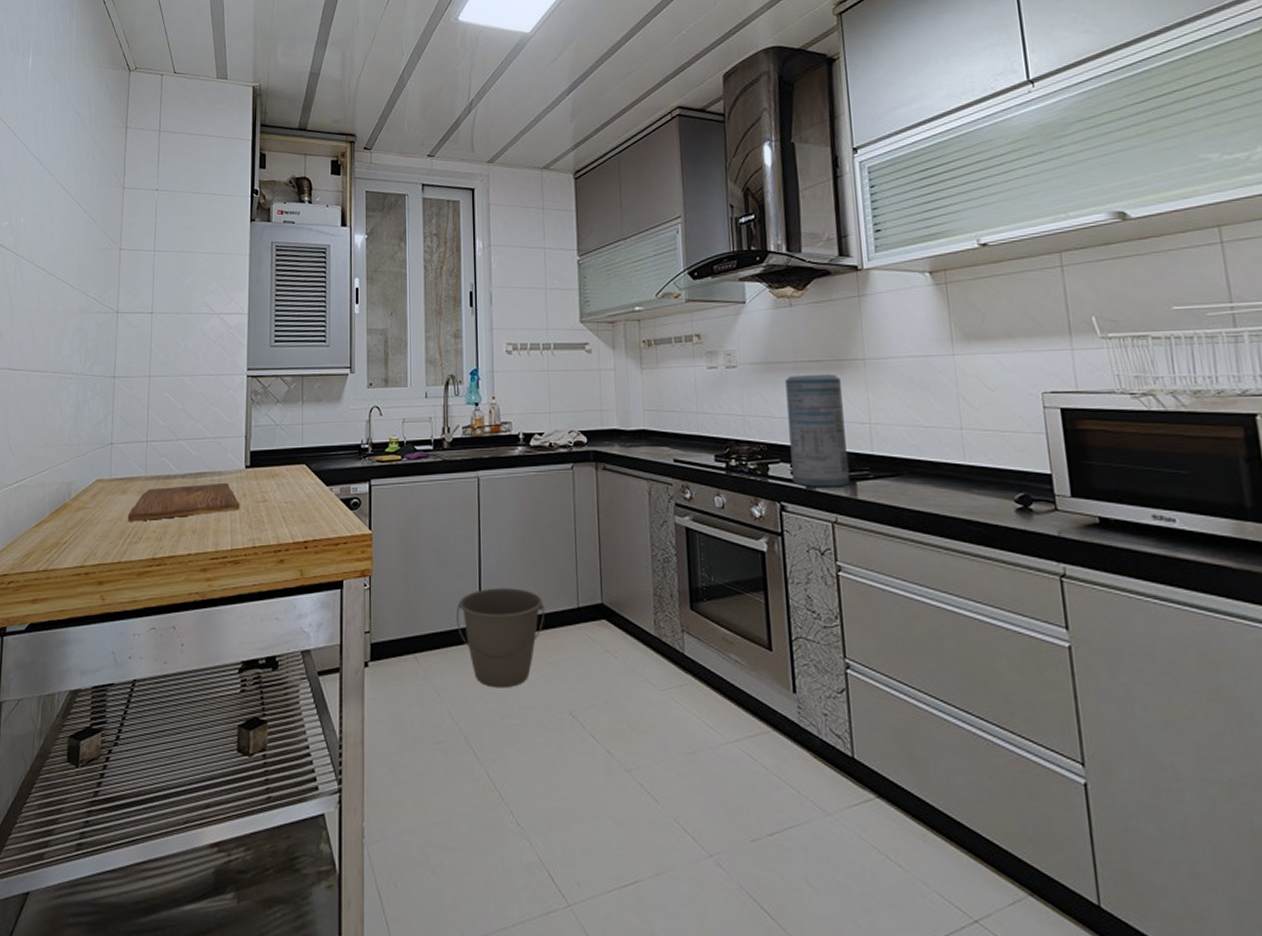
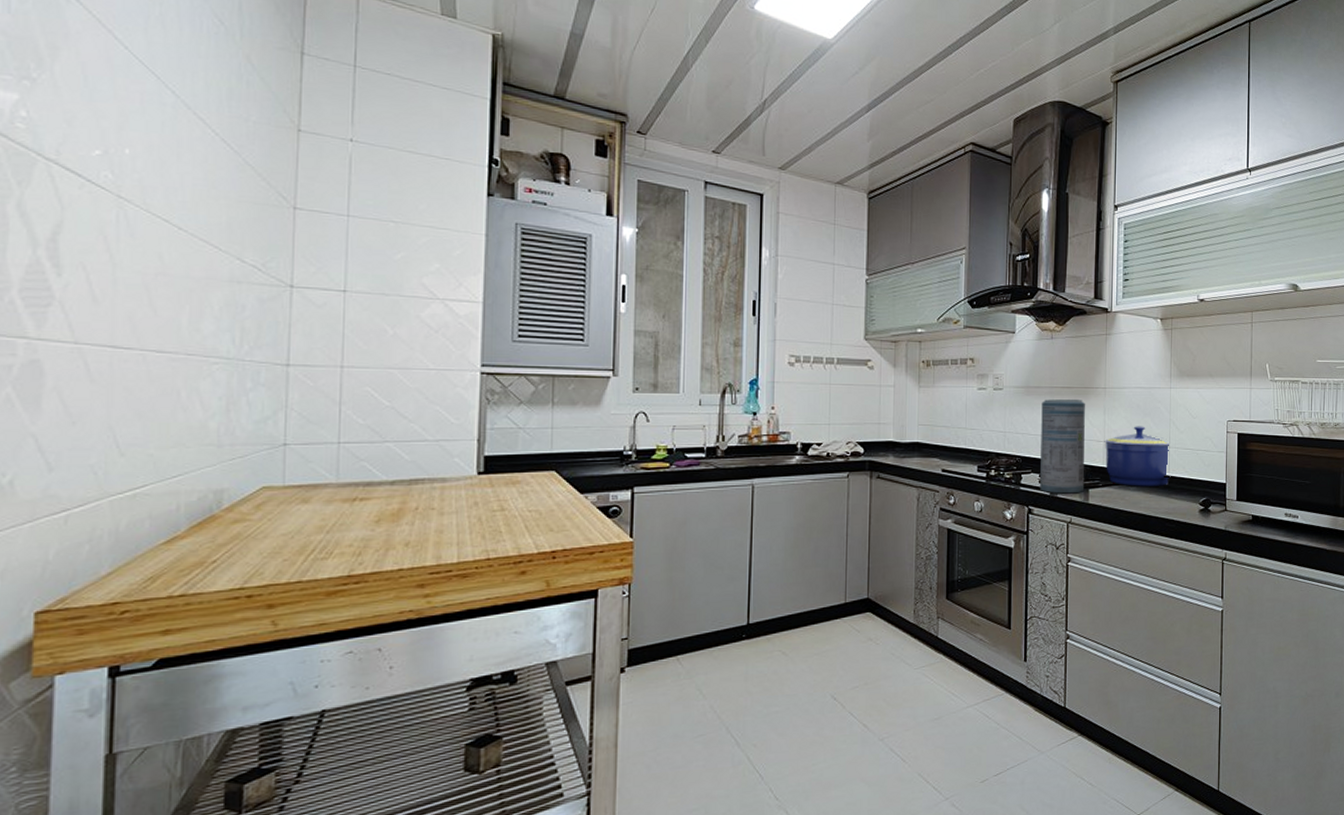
cutting board: present [127,482,240,522] -> none [310,490,470,535]
bucket: present [457,588,545,688] -> none [724,588,814,681]
cooking pot: none [870,403,968,478] -> present [1104,426,1171,487]

